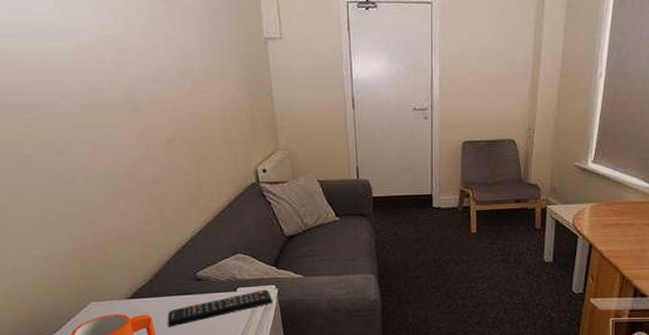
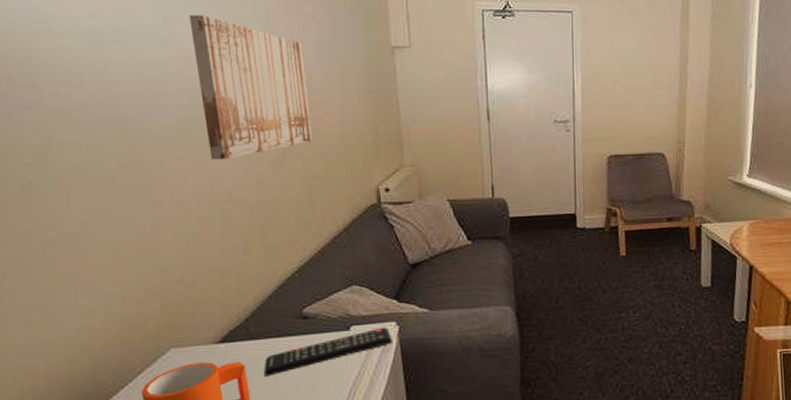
wall art: none [83,9,198,142] -> present [189,15,312,160]

